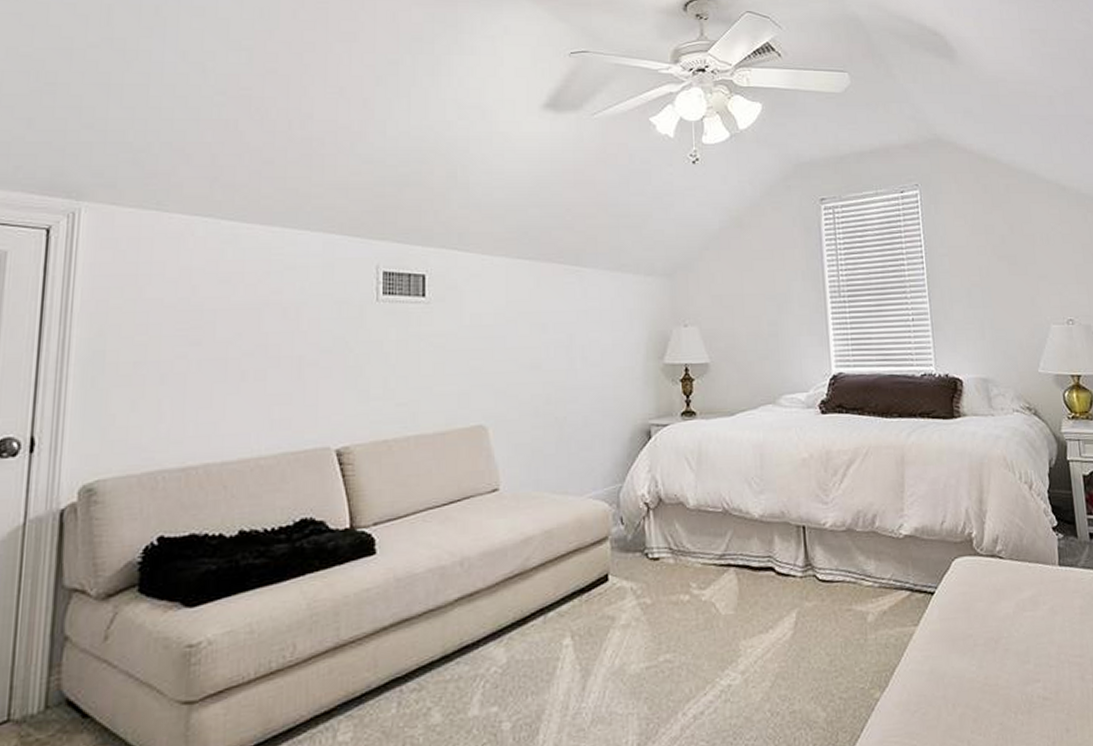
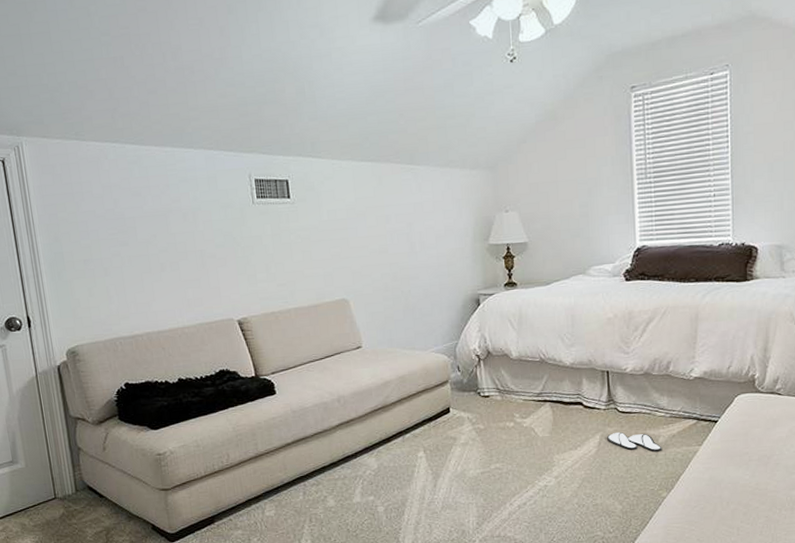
slippers: none [805,608,872,635] -> present [607,432,662,452]

